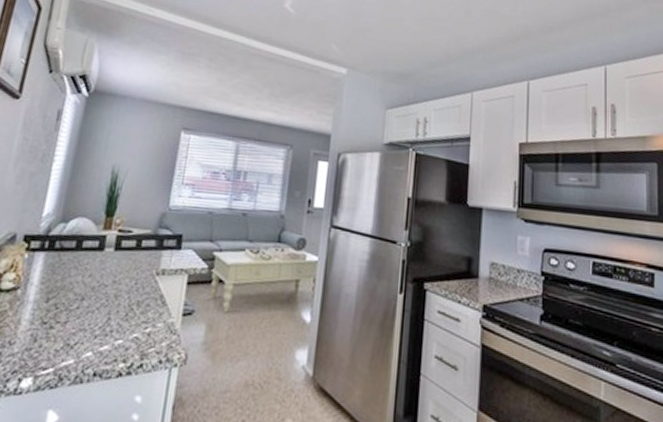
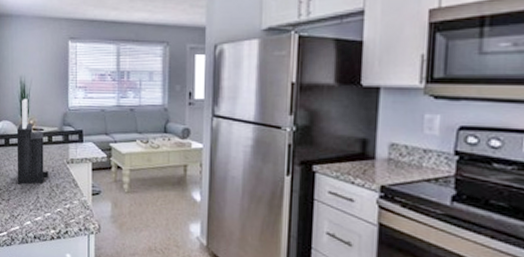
knife block: none [83,192,132,302] -> present [16,99,49,185]

